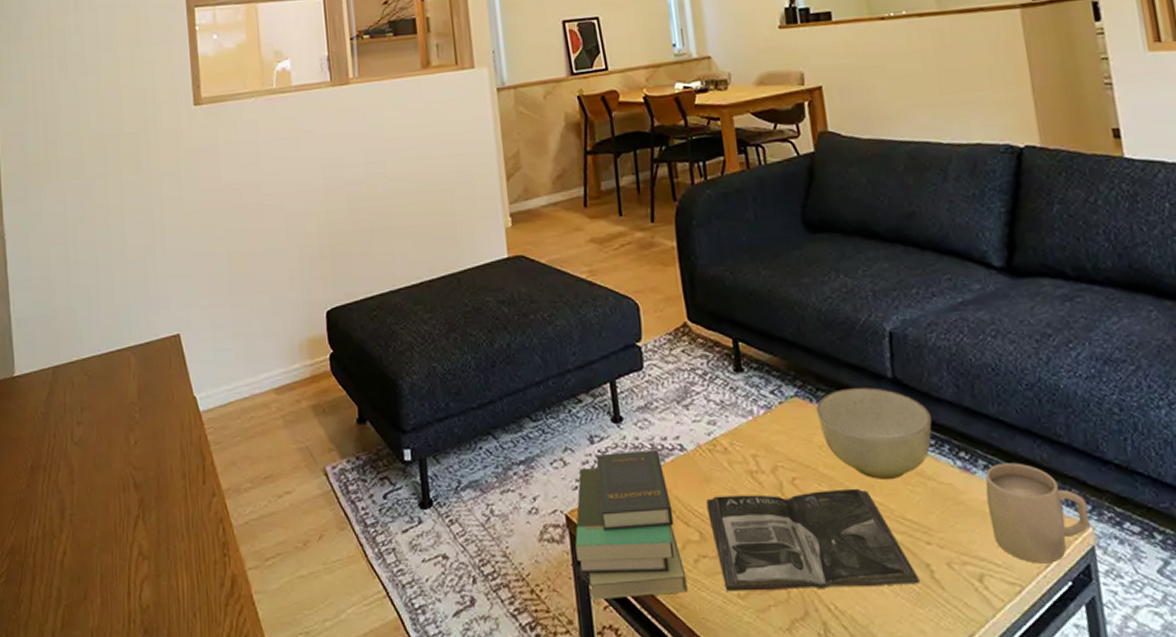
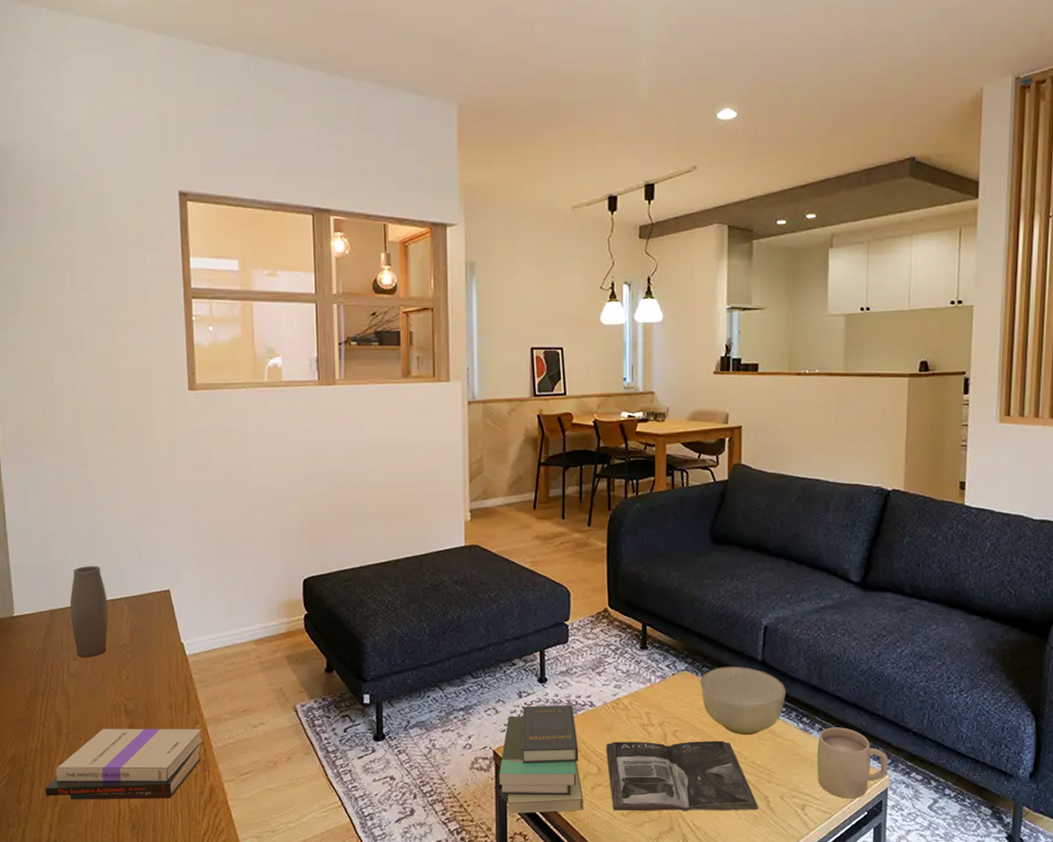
books: none [46,503,221,599] -> present [45,728,202,800]
vase: none [73,312,114,422] -> present [69,566,108,658]

